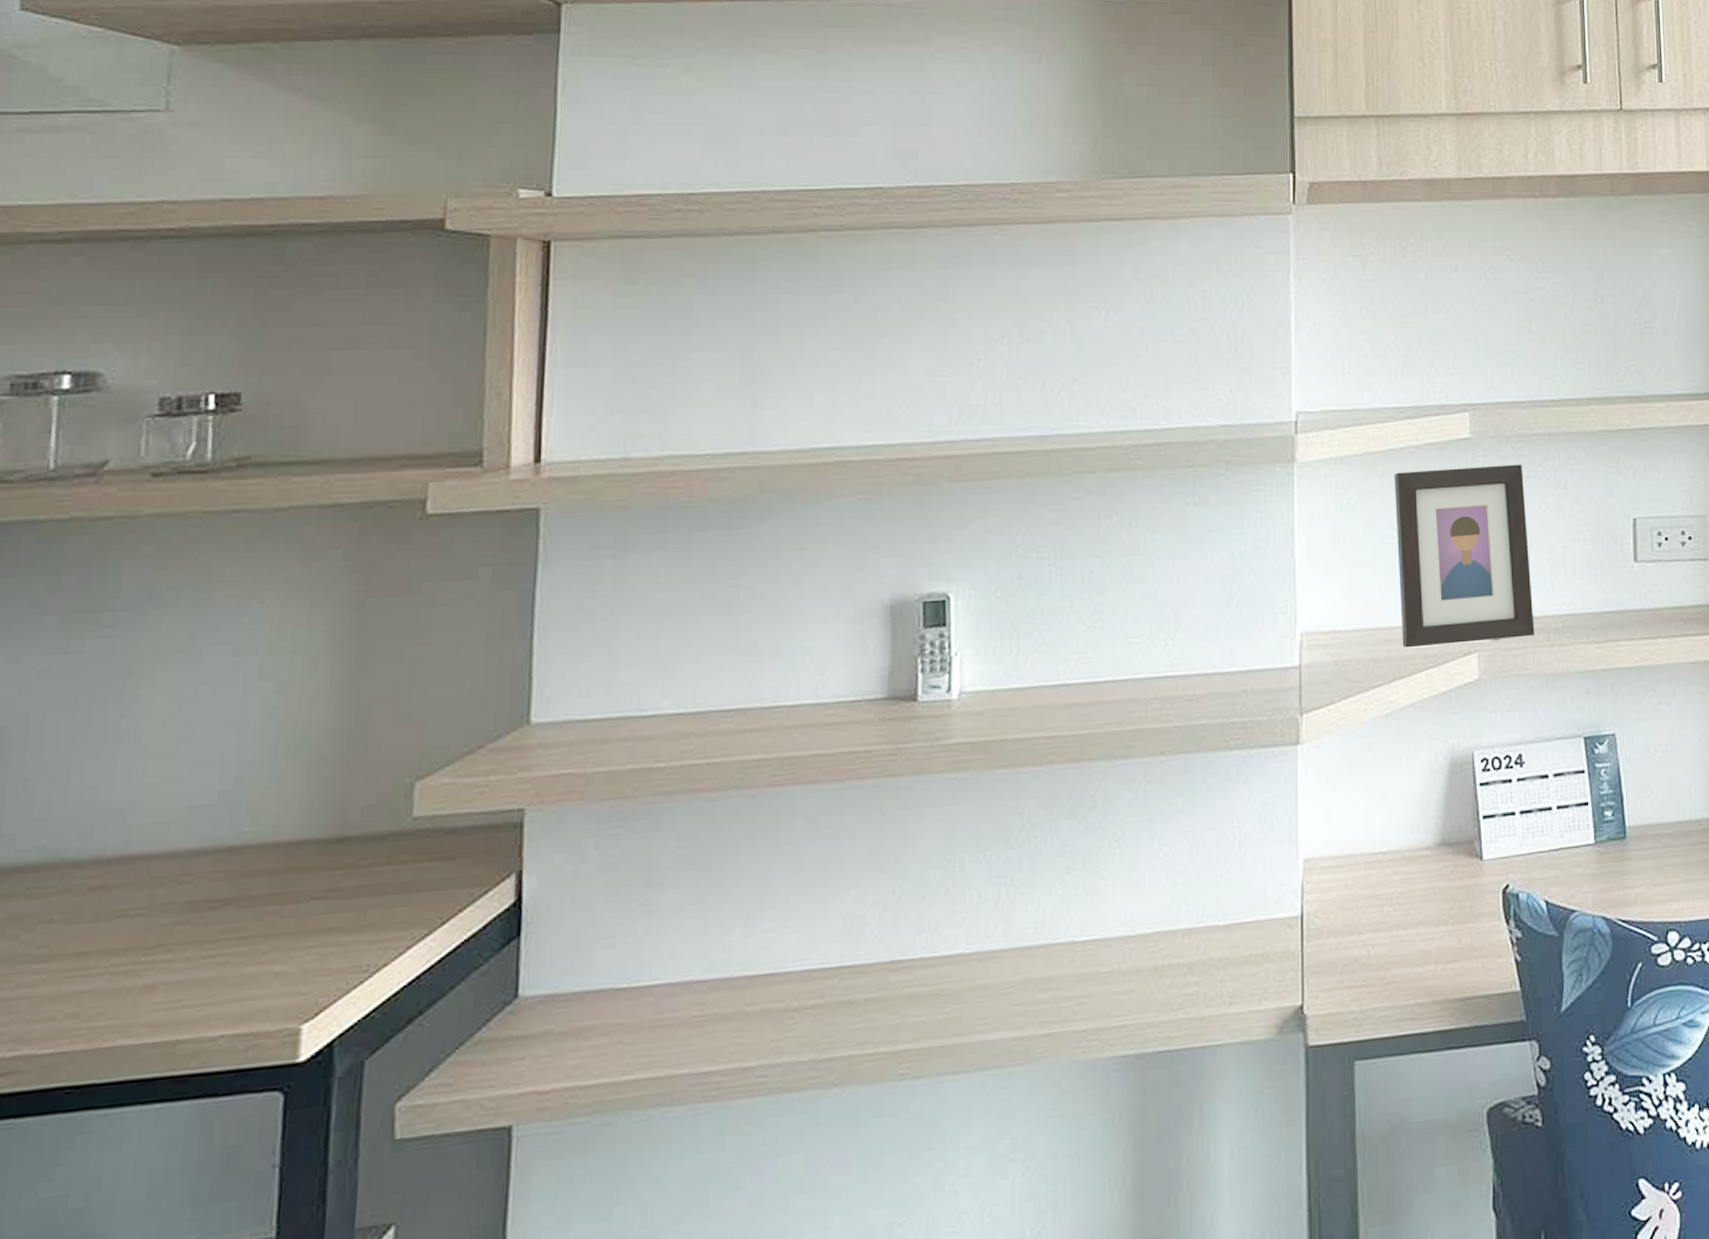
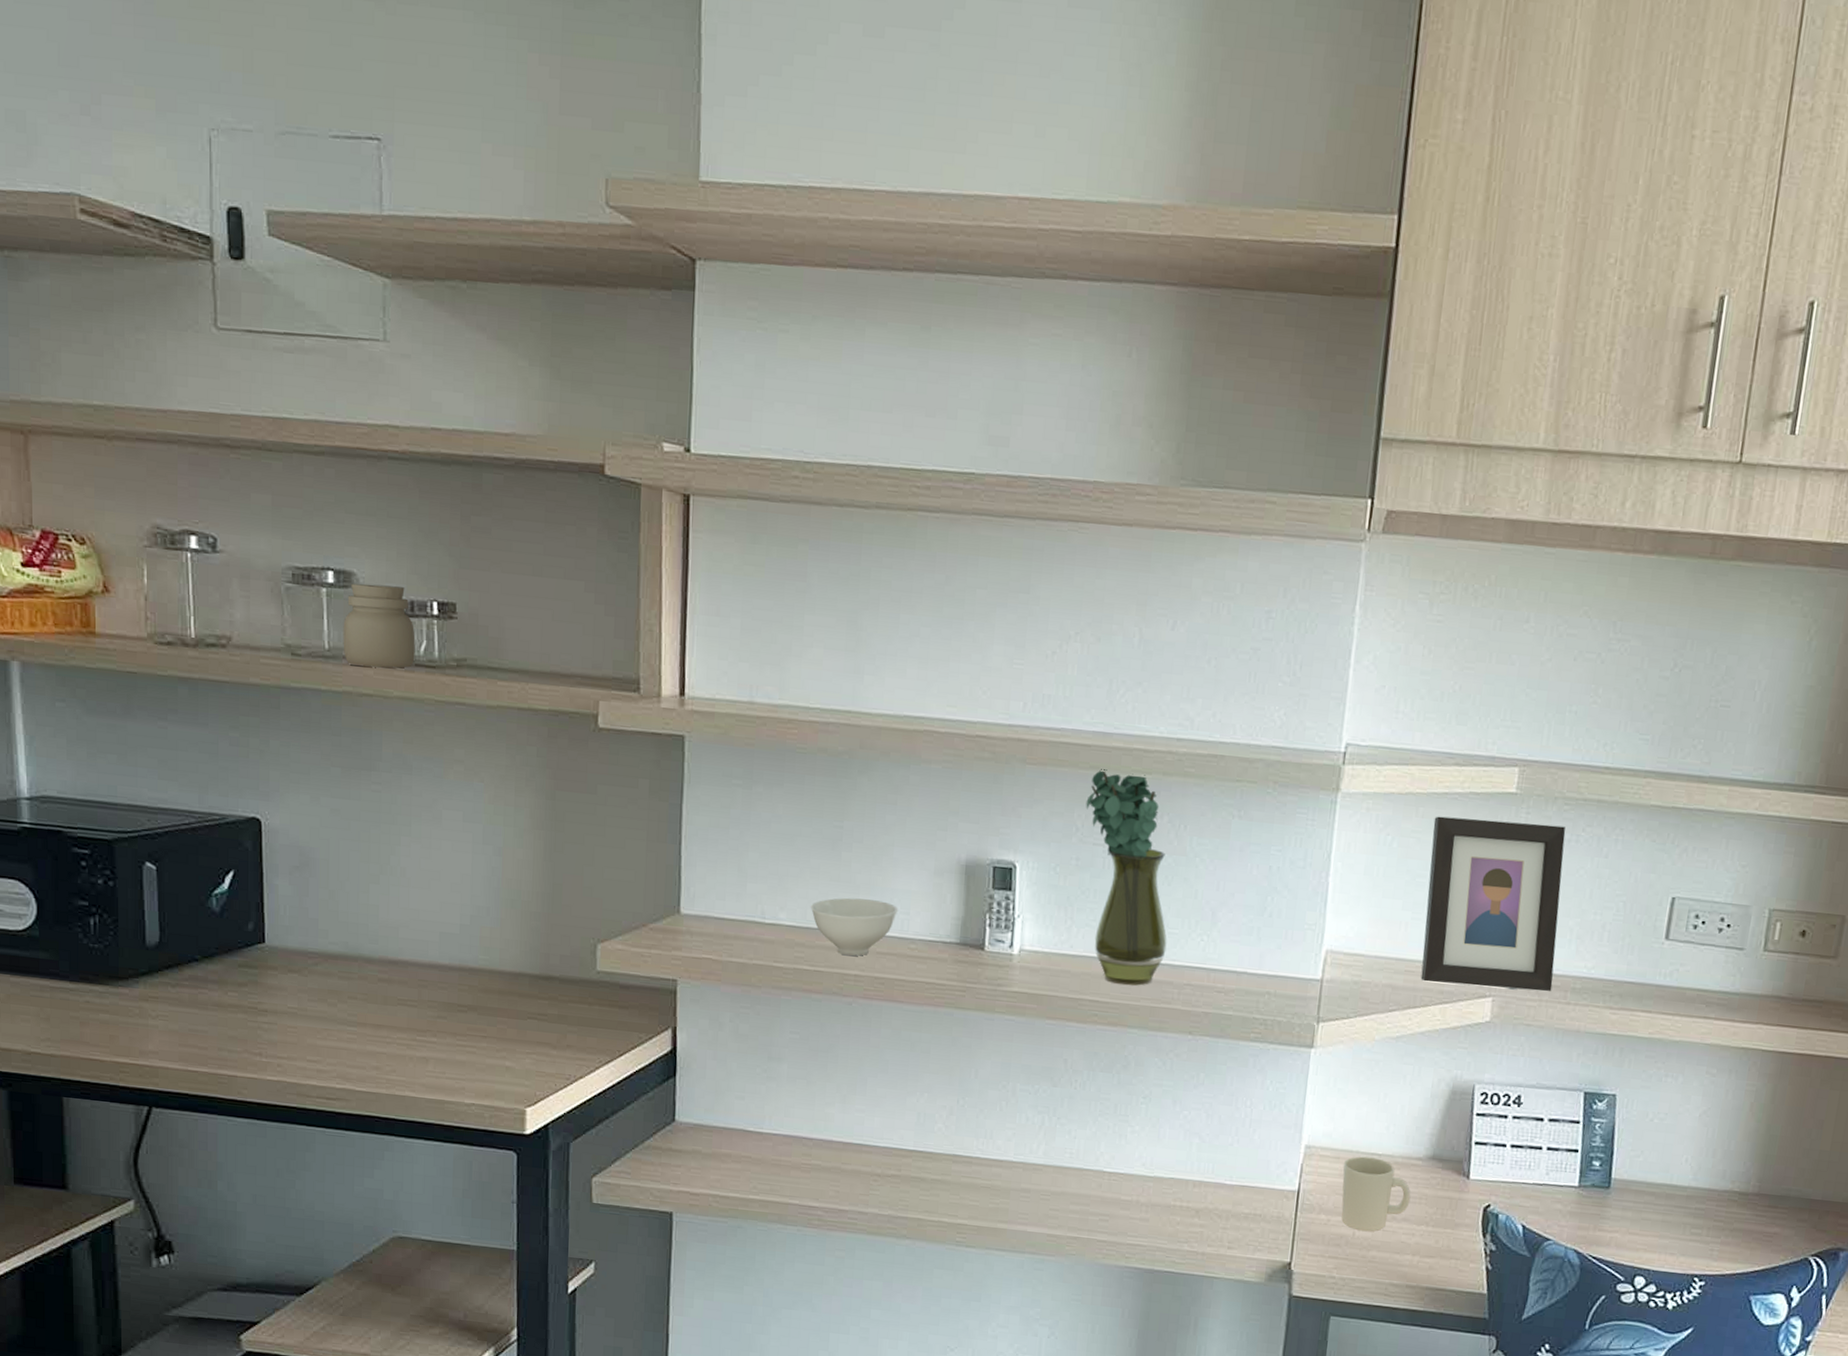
jar: none [75,383,181,484] -> present [343,583,416,668]
bowl: none [700,664,811,738] -> present [810,897,899,956]
vase: none [1025,475,1128,713] -> present [1086,769,1167,986]
mug: none [1347,857,1424,949] -> present [1341,1156,1411,1232]

